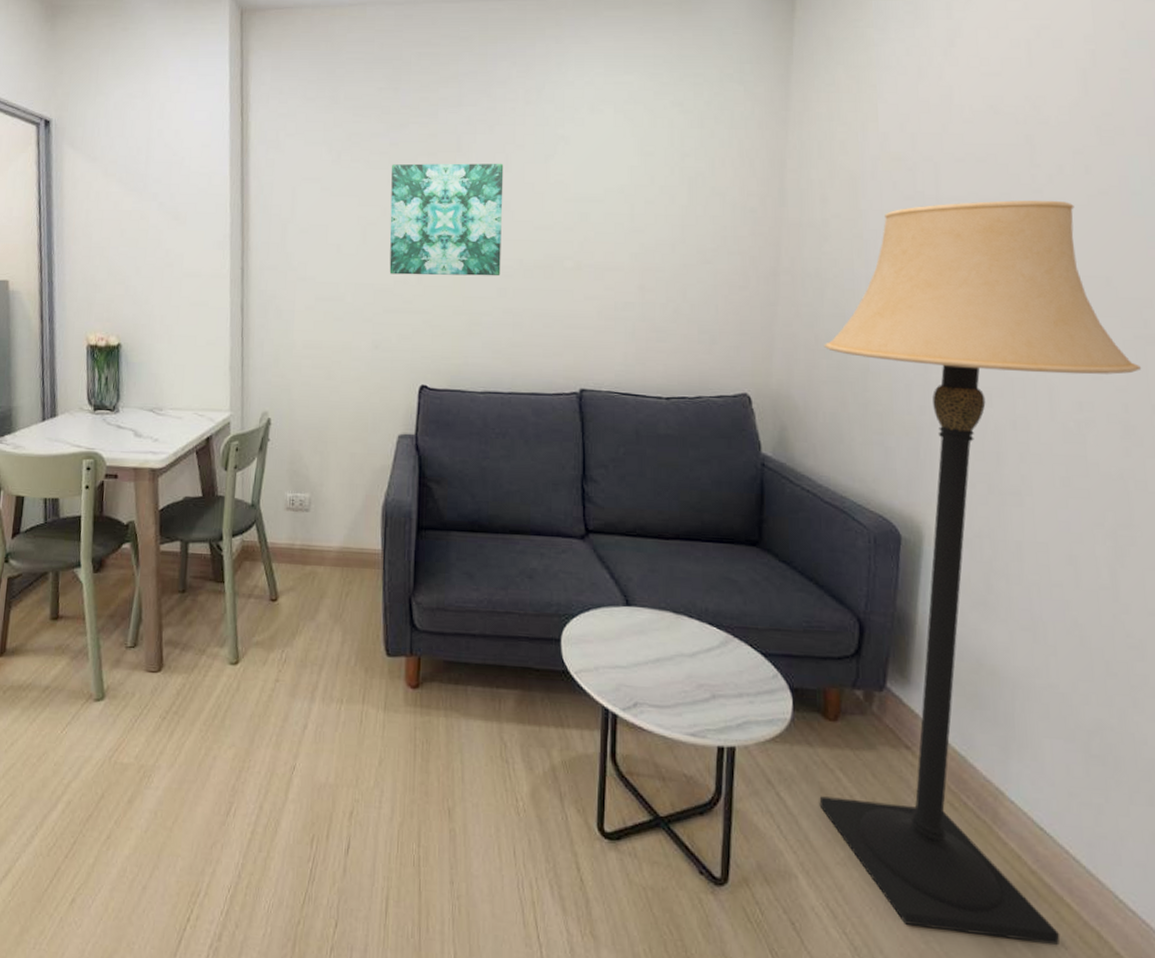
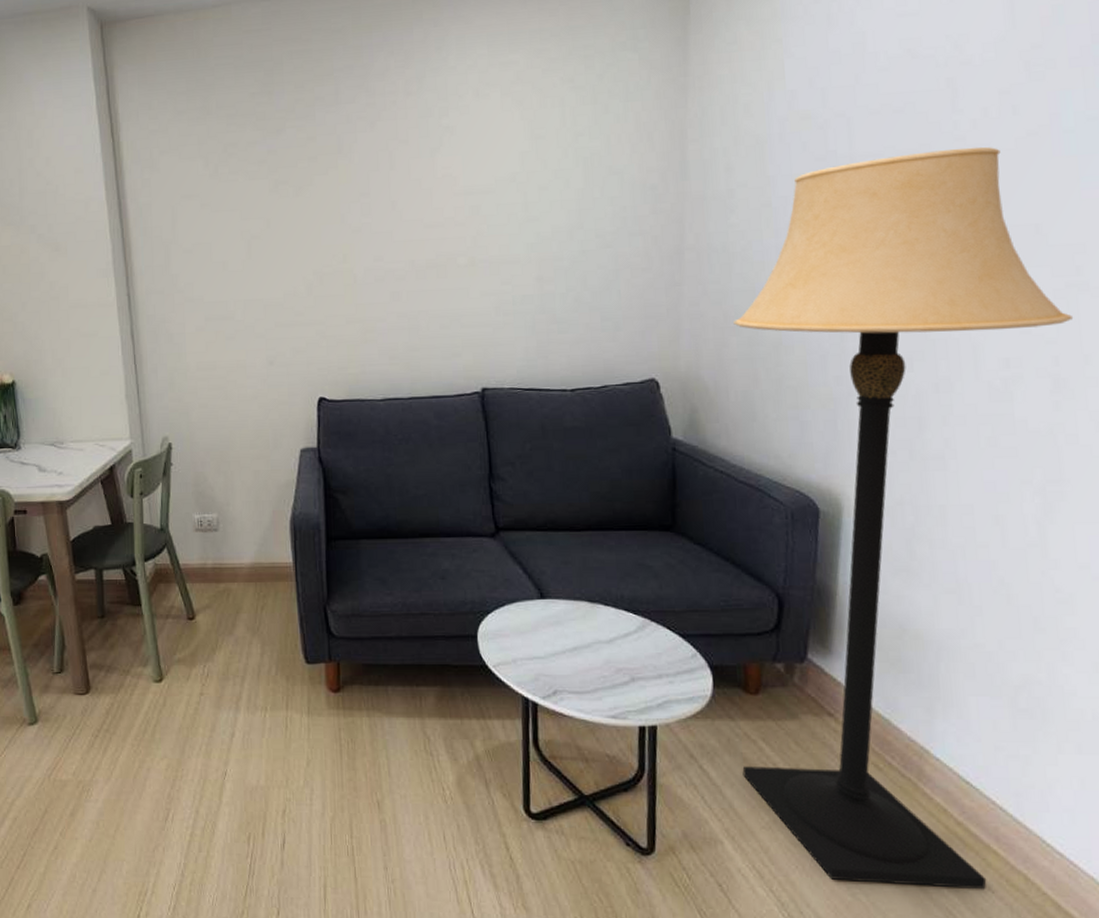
wall art: present [389,163,504,276] -> none [272,161,392,288]

